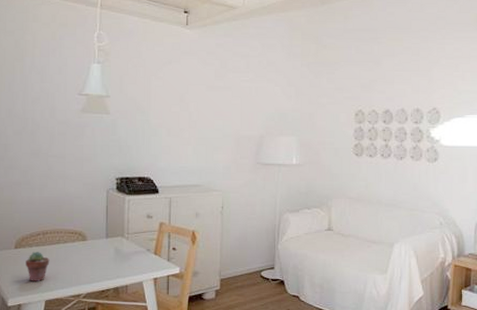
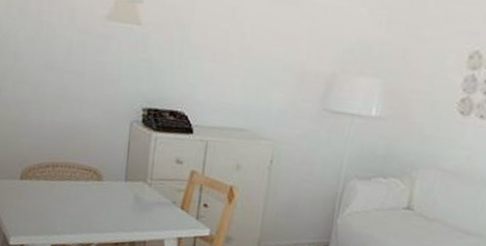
potted succulent: present [26,251,50,281] -> none [31,186,59,222]

